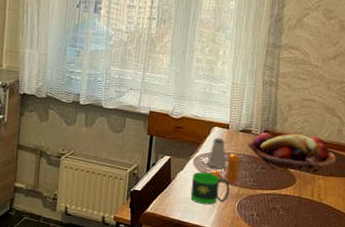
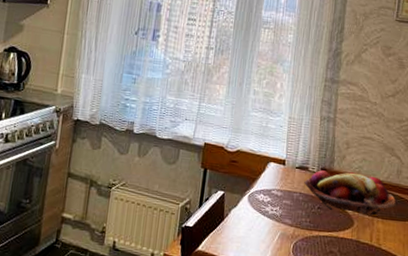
mug: present [190,171,230,205] -> none [244,209,285,246]
saltshaker: present [207,137,227,169] -> none [261,173,283,208]
pepper shaker: present [211,154,241,184] -> none [265,191,297,224]

